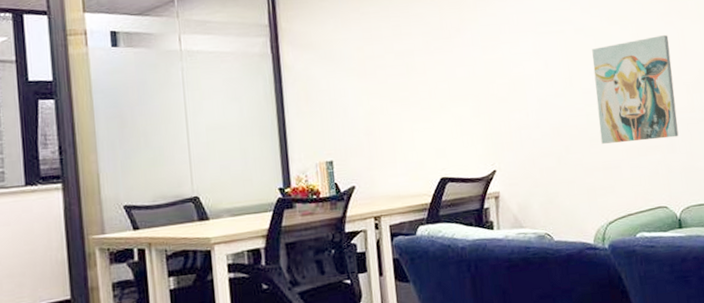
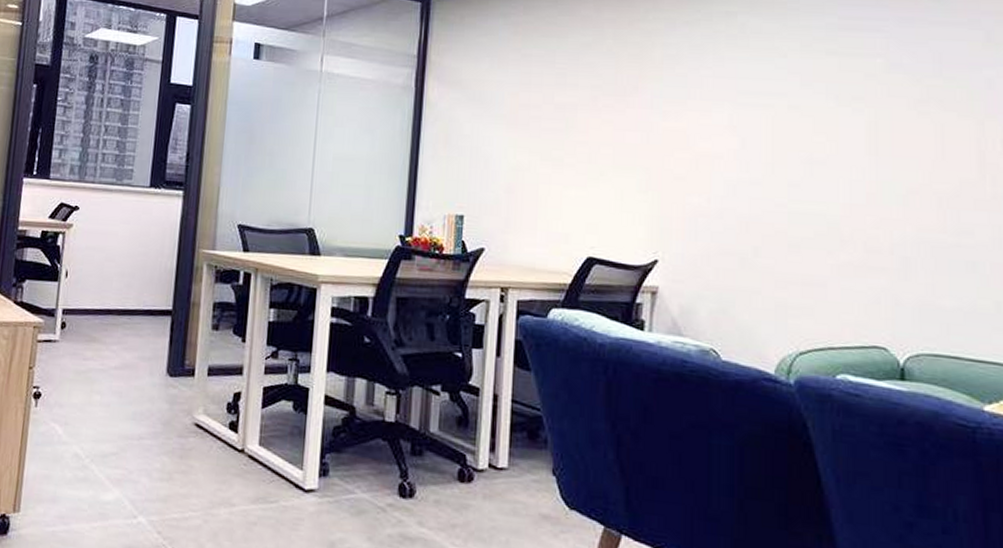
wall art: present [592,35,679,144] -> none [804,128,921,262]

